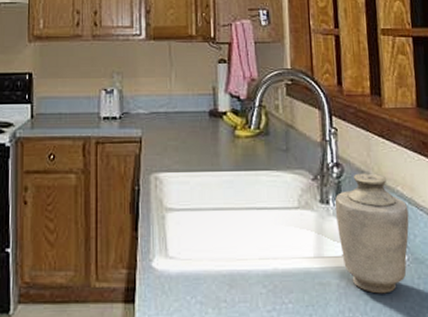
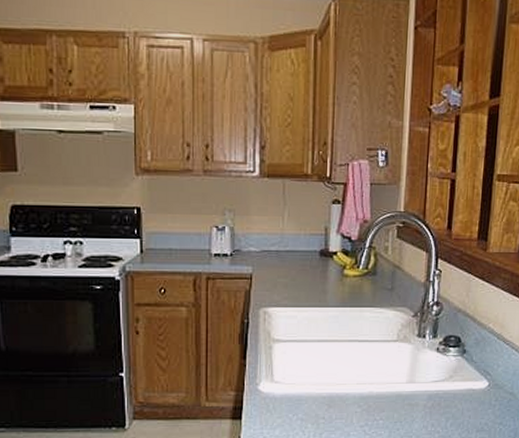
vase: present [335,173,409,294] -> none [430,311,496,413]

